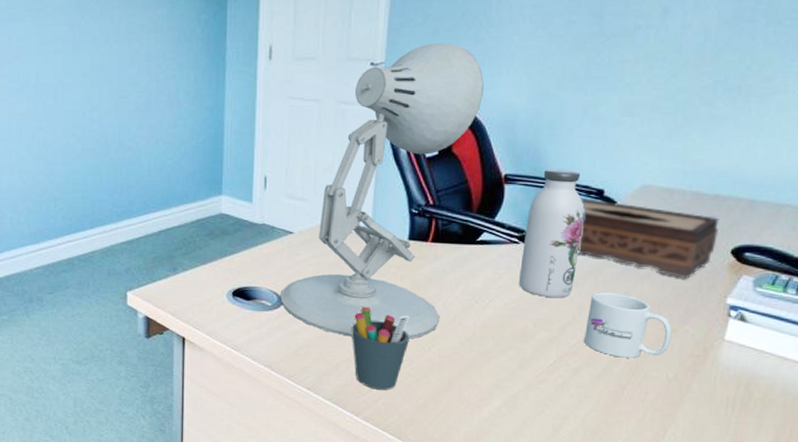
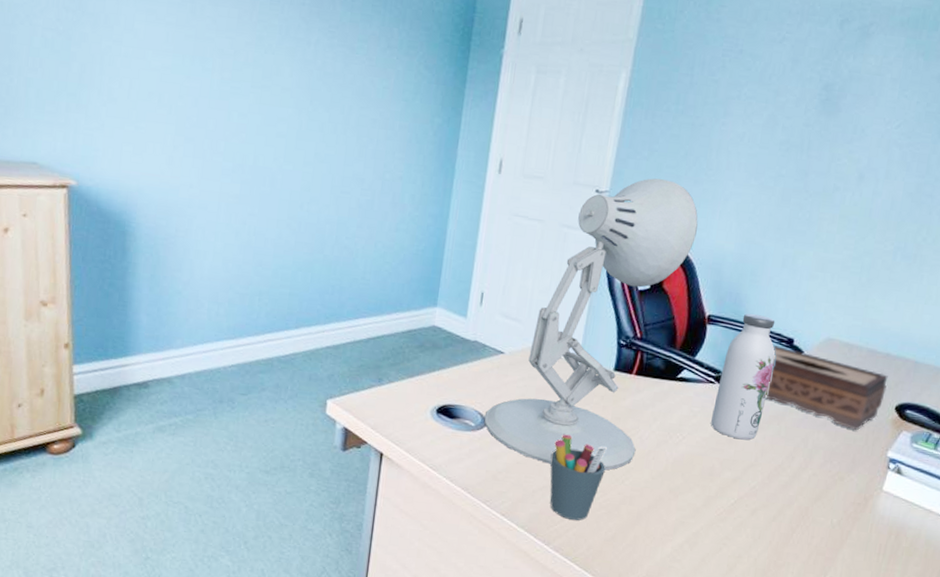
mug: present [584,292,673,358] -> none [763,437,840,503]

